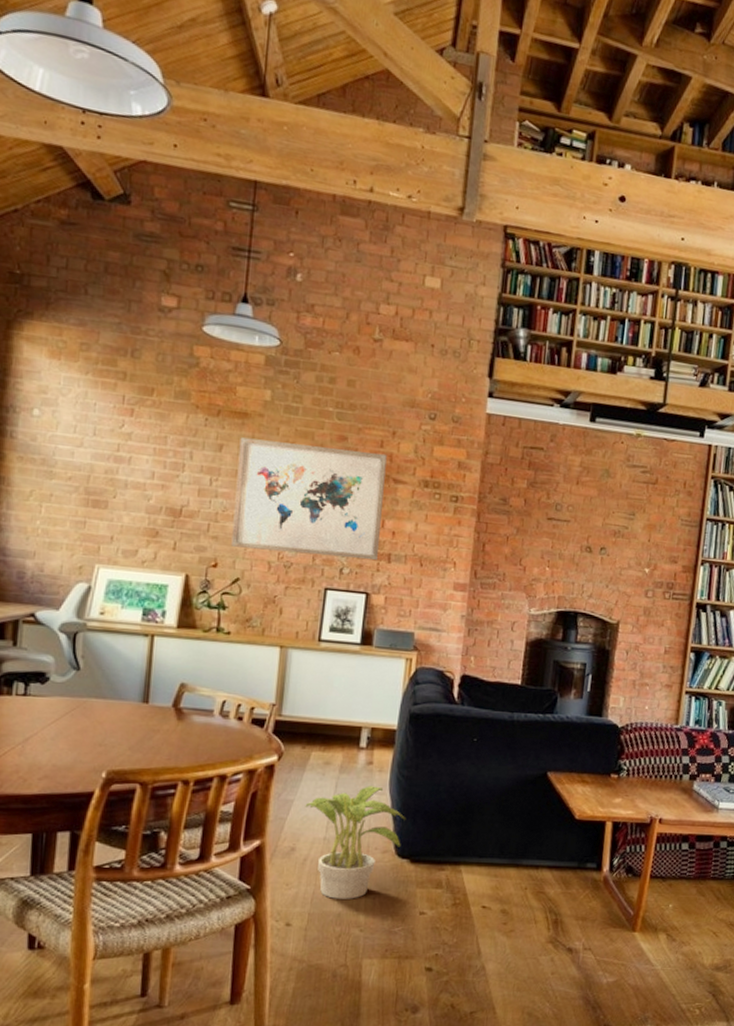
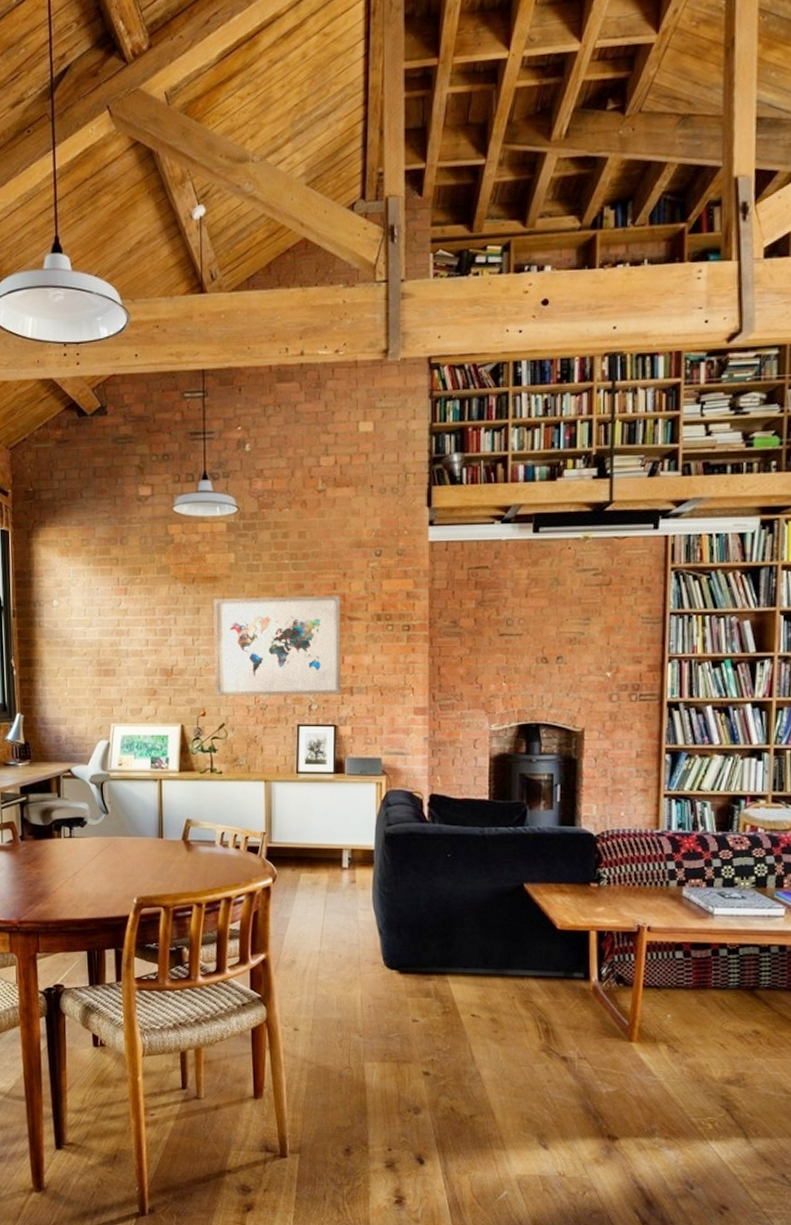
potted plant: present [305,786,406,899] -> none [300,903,391,1007]

